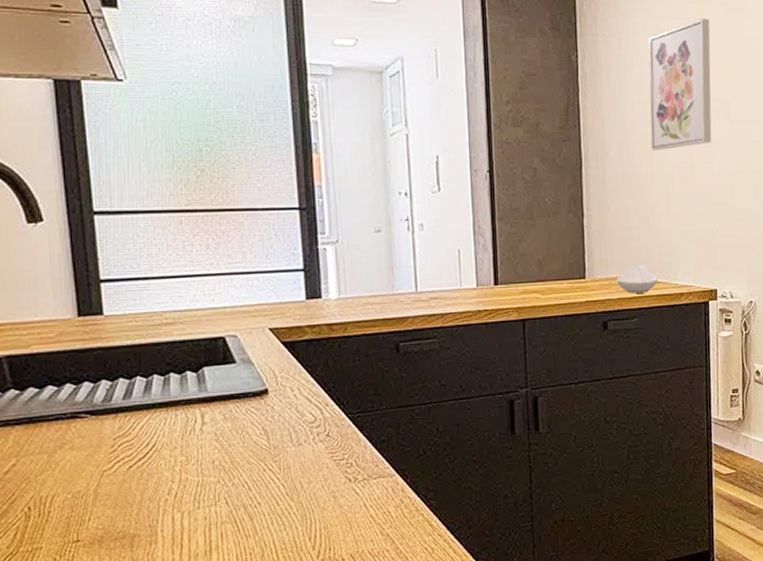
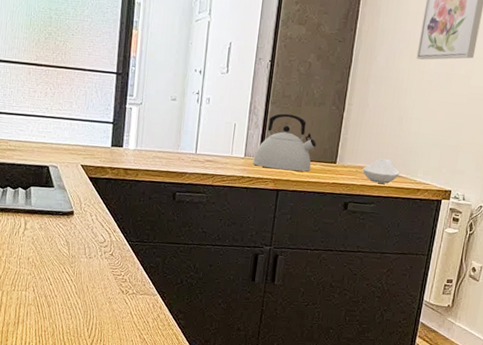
kettle: none [488,229,559,296] -> present [253,113,316,172]

